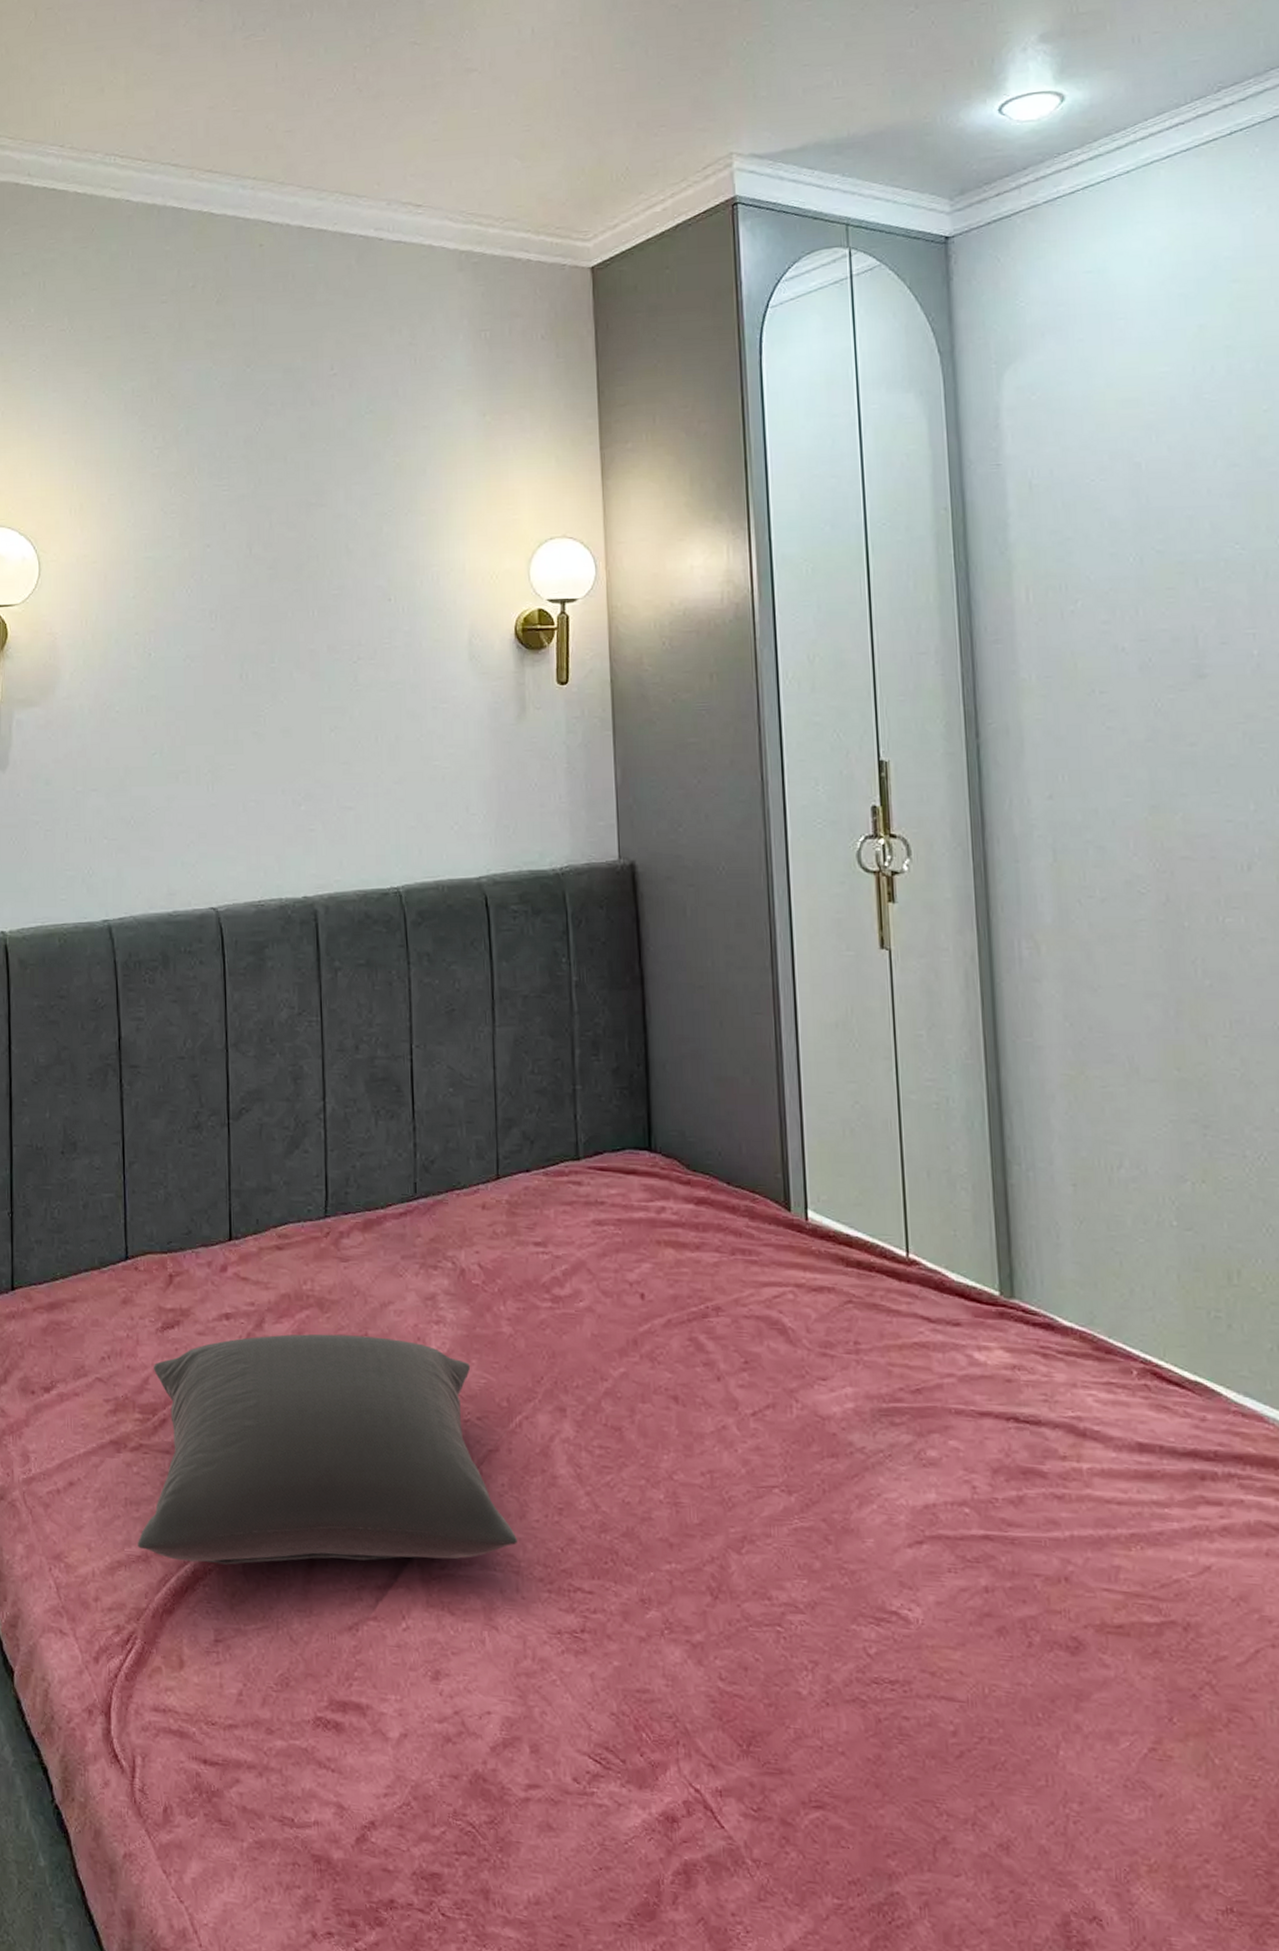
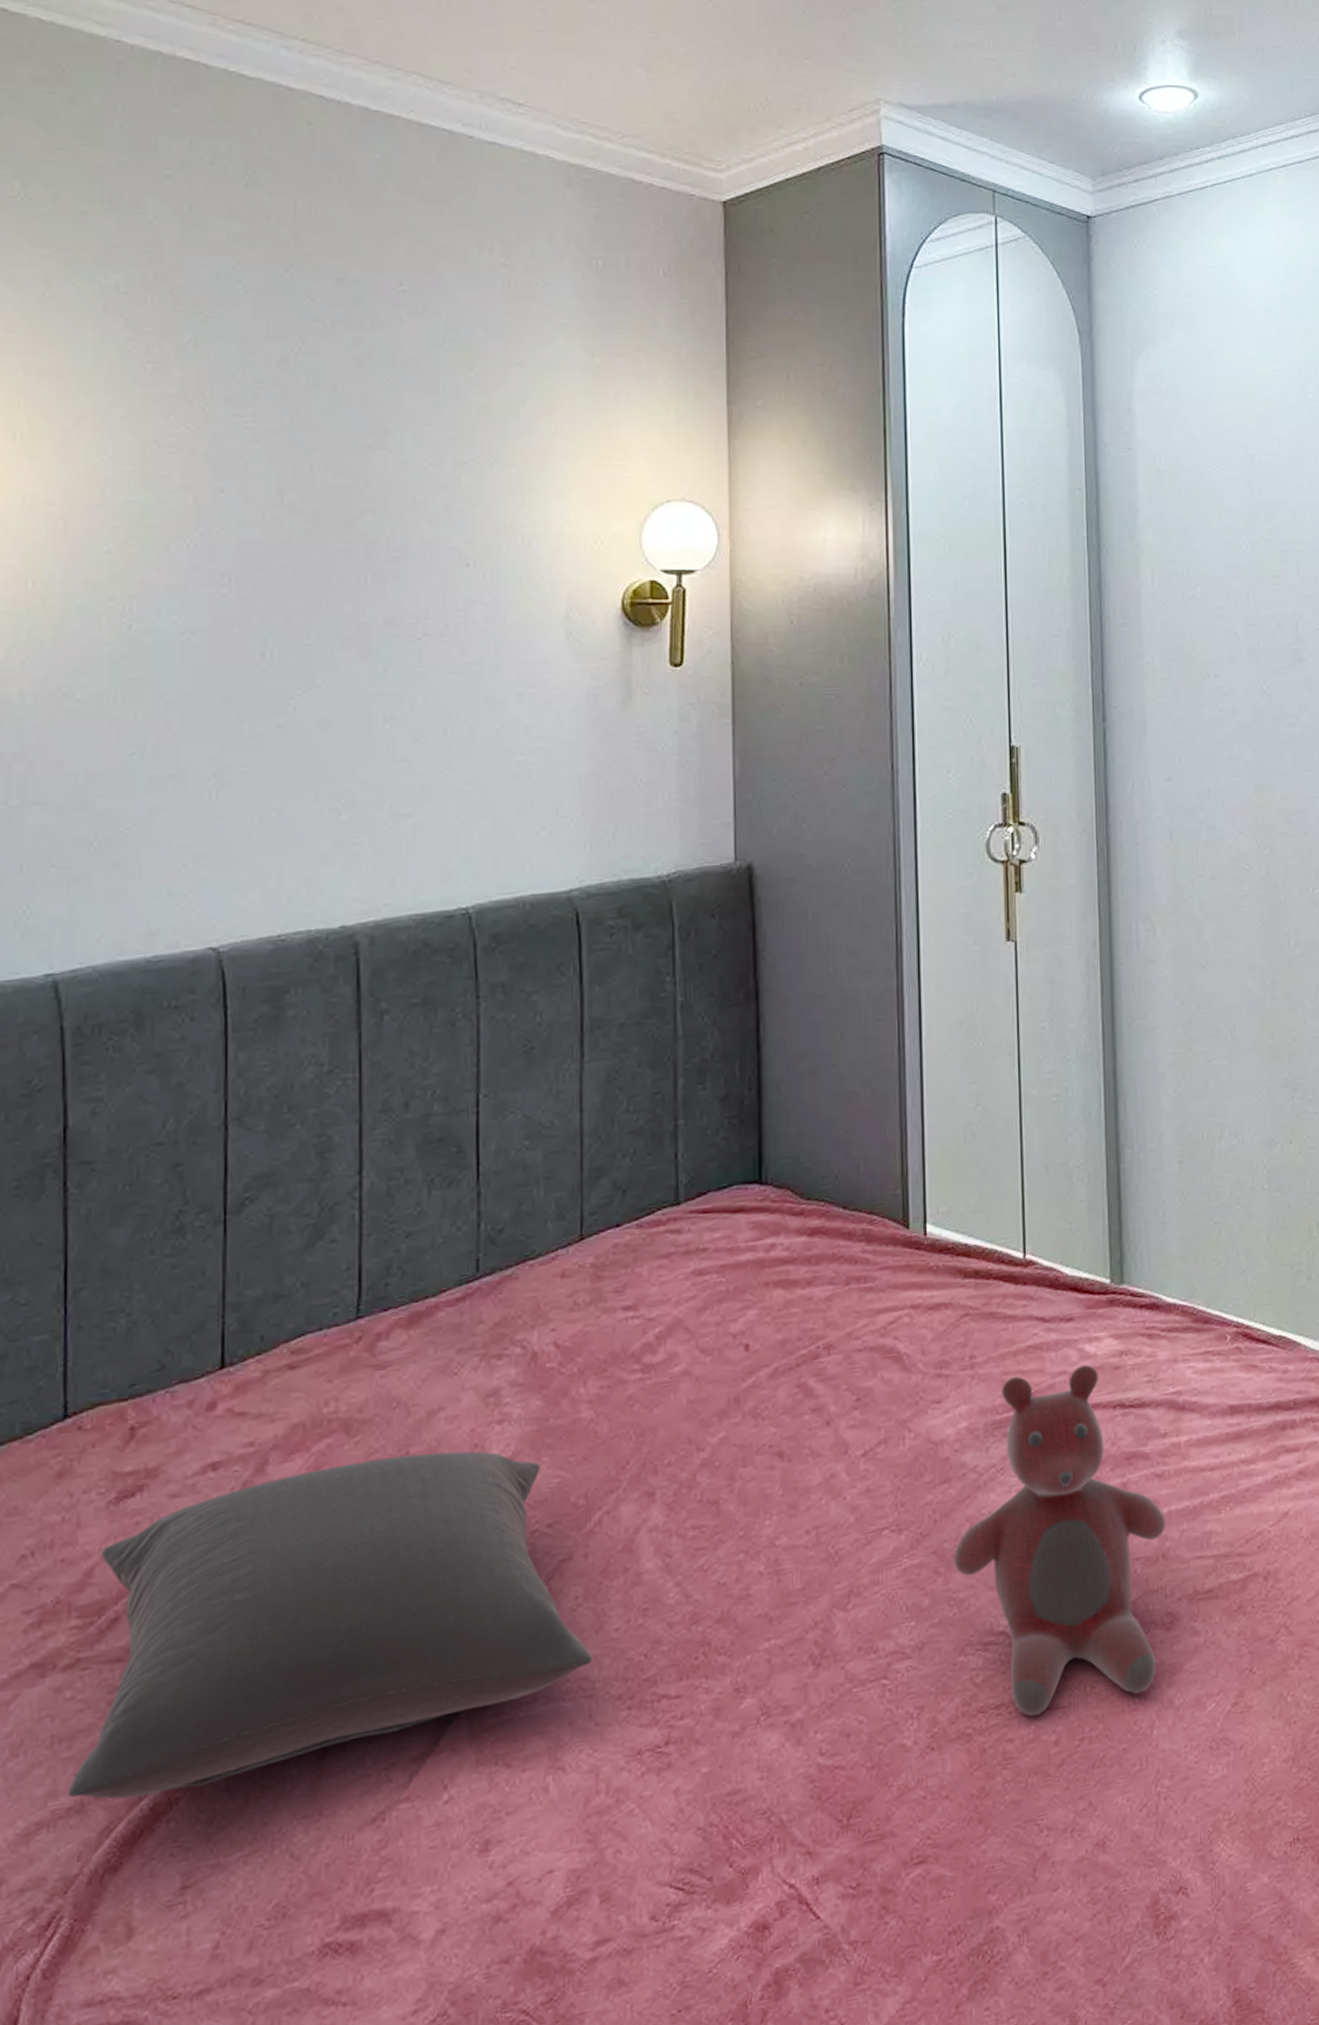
teddy bear: none [842,1369,1069,1710] -> present [952,1364,1167,1717]

